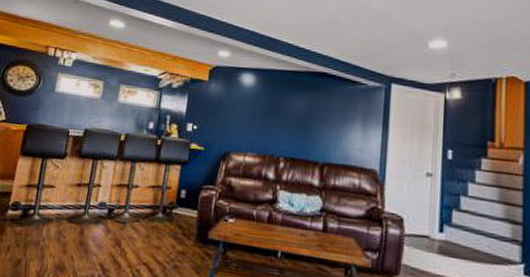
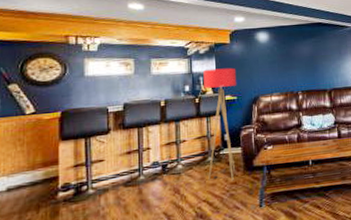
floor lamp: none [154,107,210,250] -> present [203,67,237,181]

